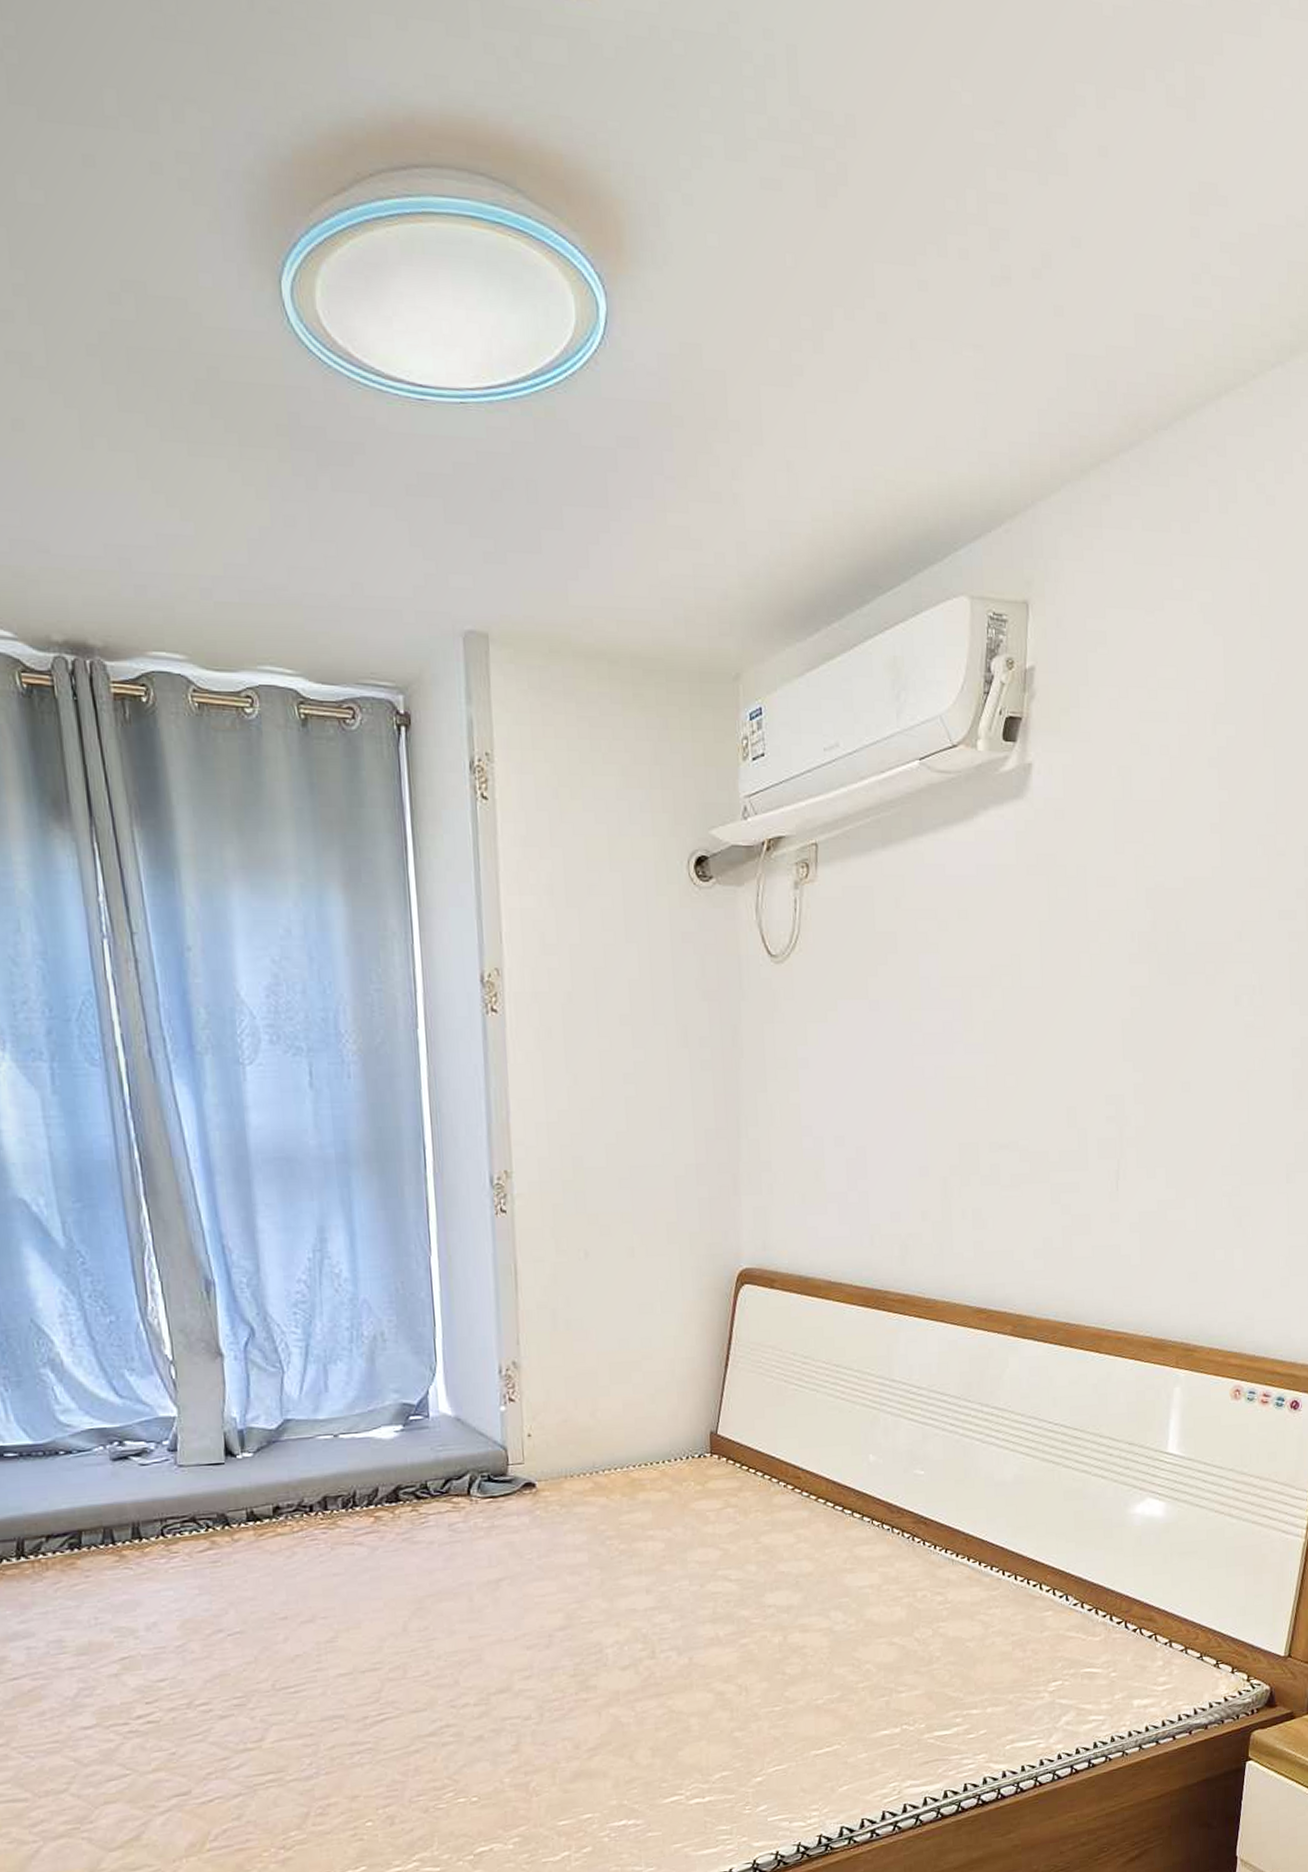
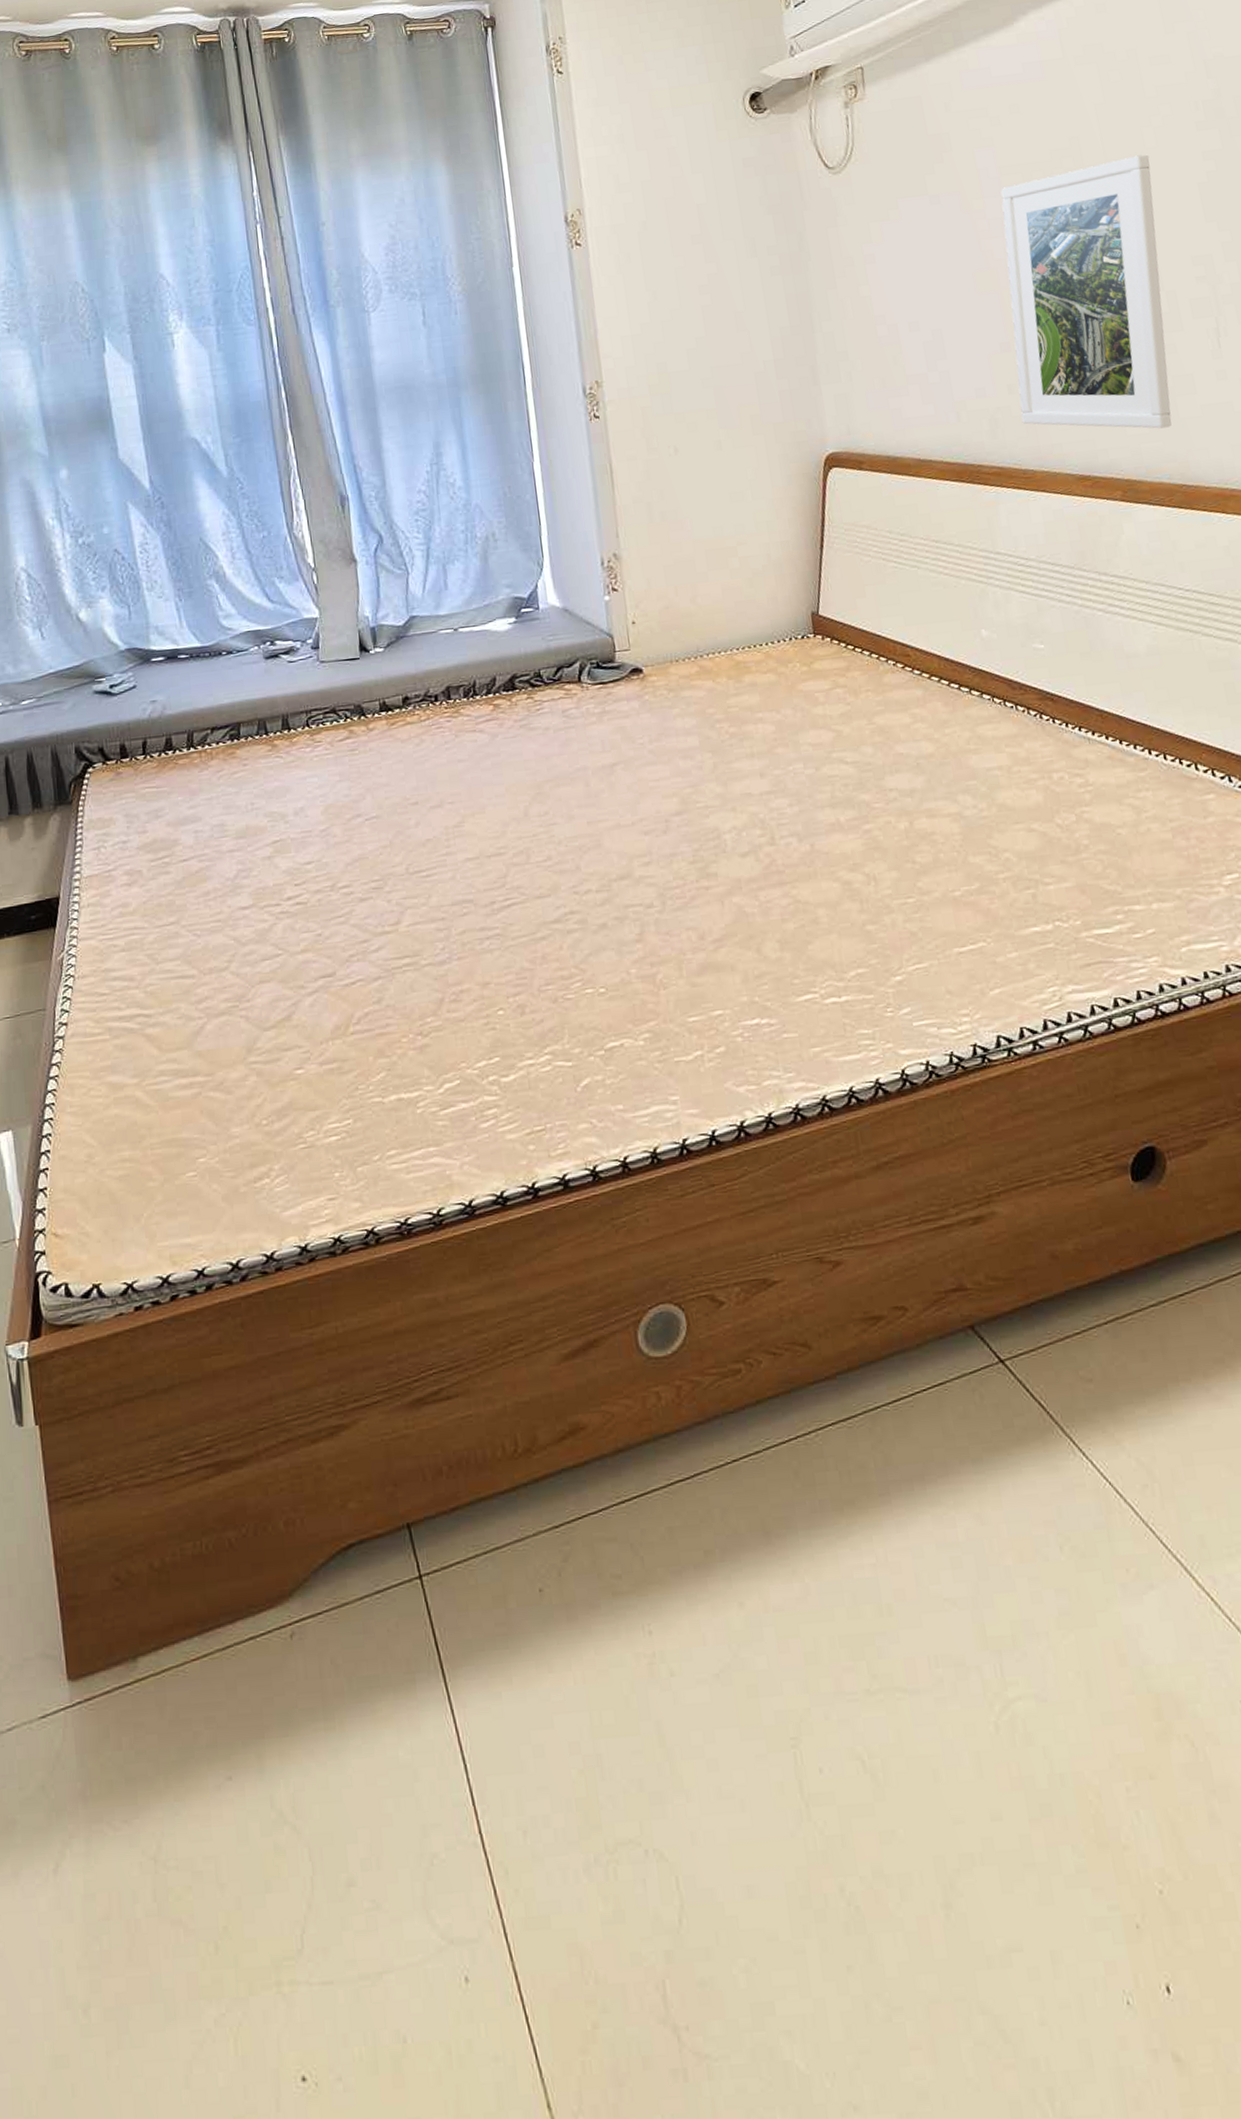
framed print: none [930,982,1082,1267] -> present [1000,154,1172,429]

